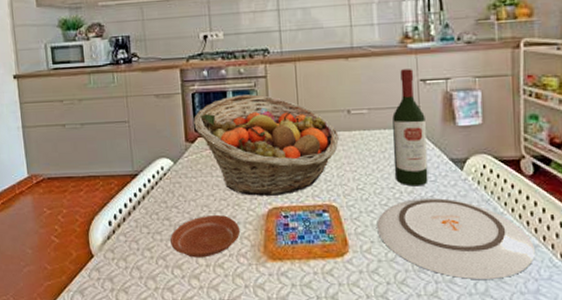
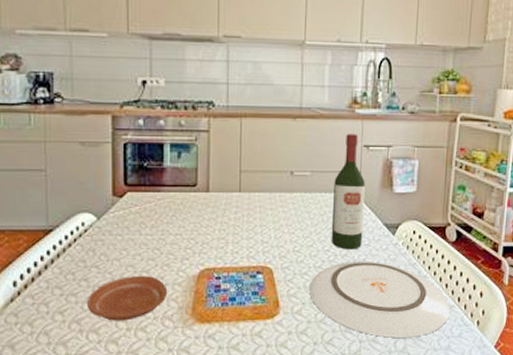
fruit basket: present [193,94,339,196] -> none [124,149,280,256]

